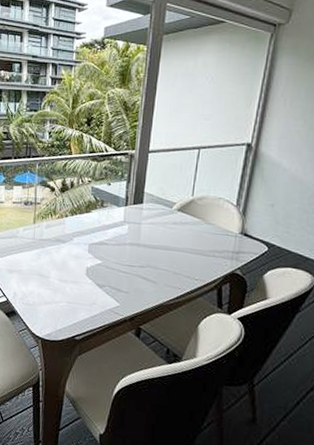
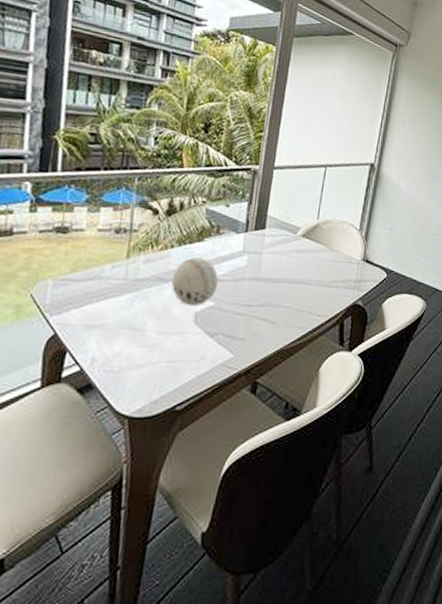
decorative ball: none [67,225,105,263] -> present [171,257,219,307]

